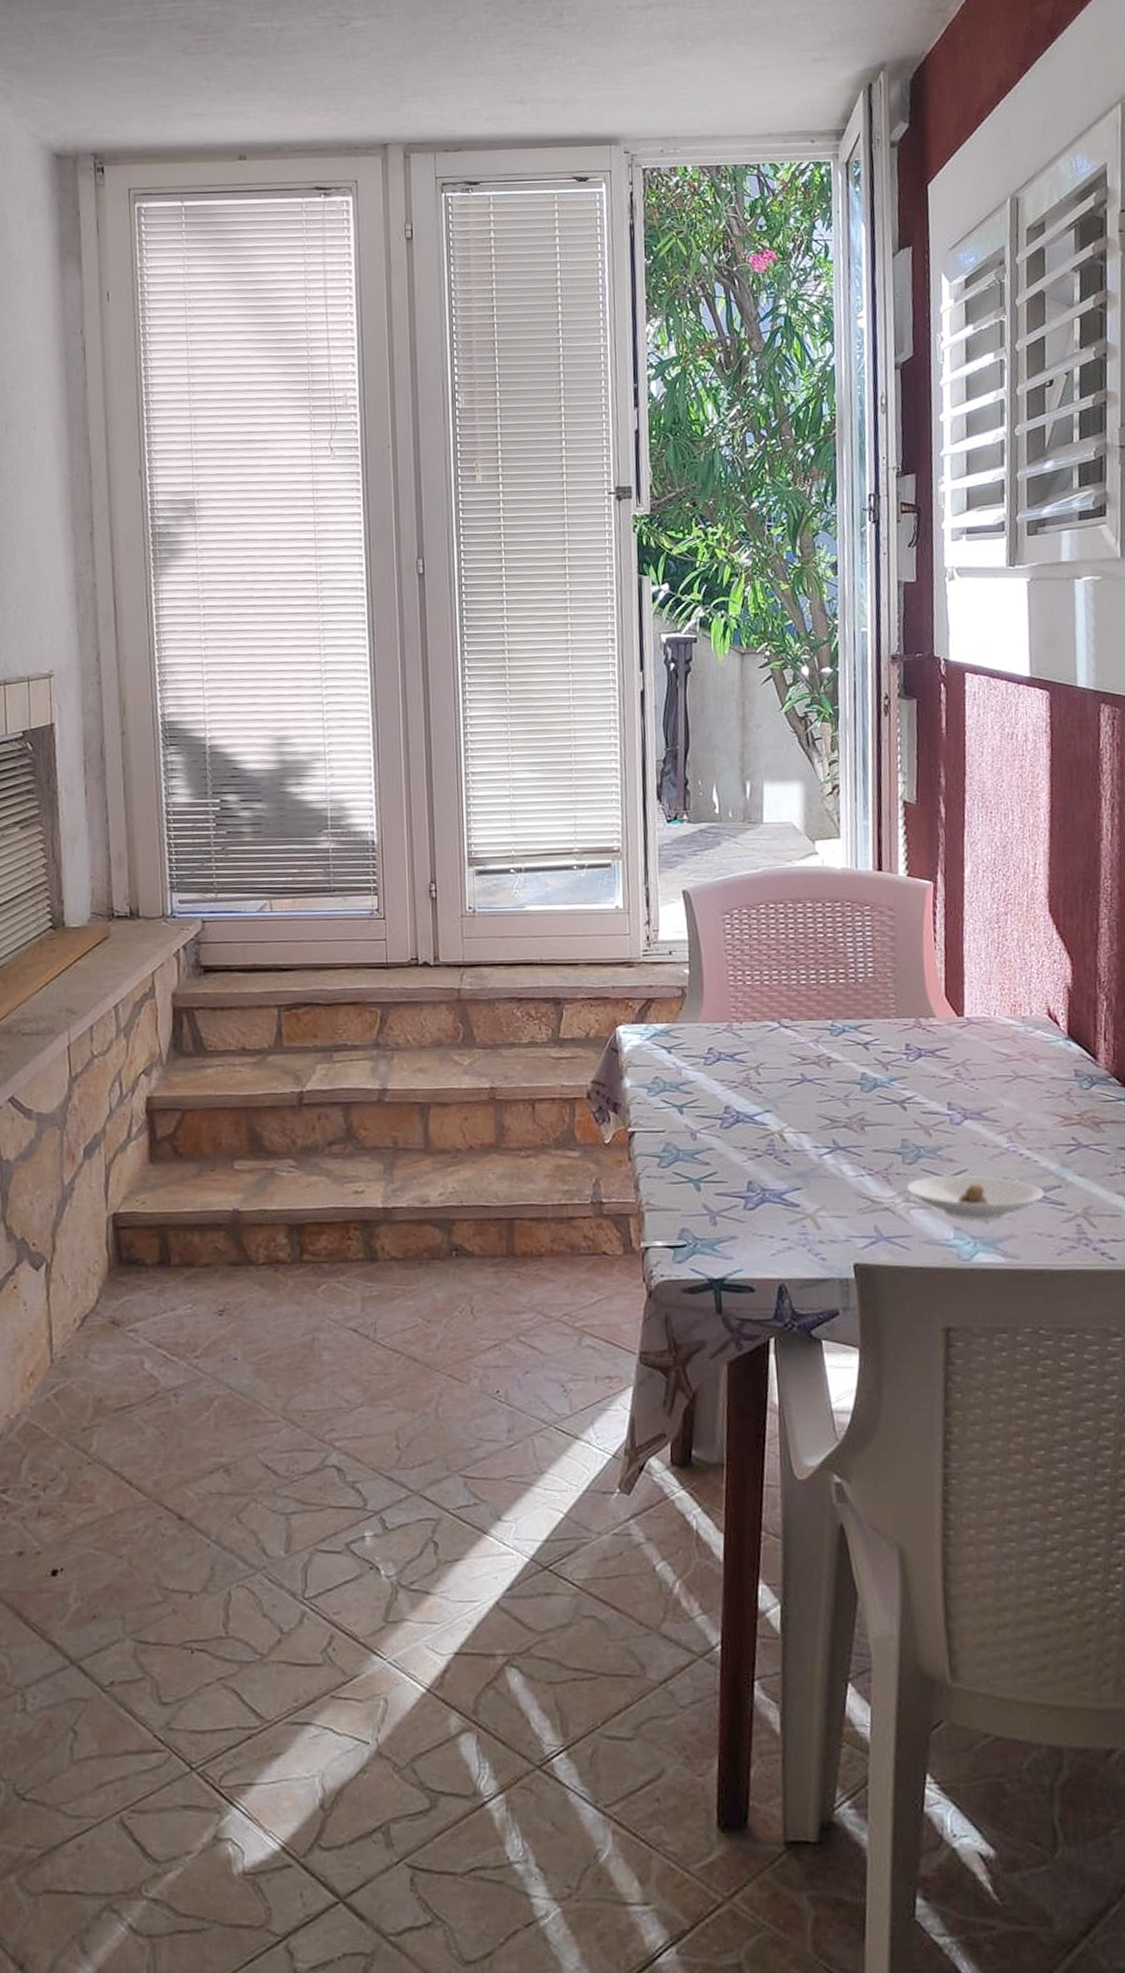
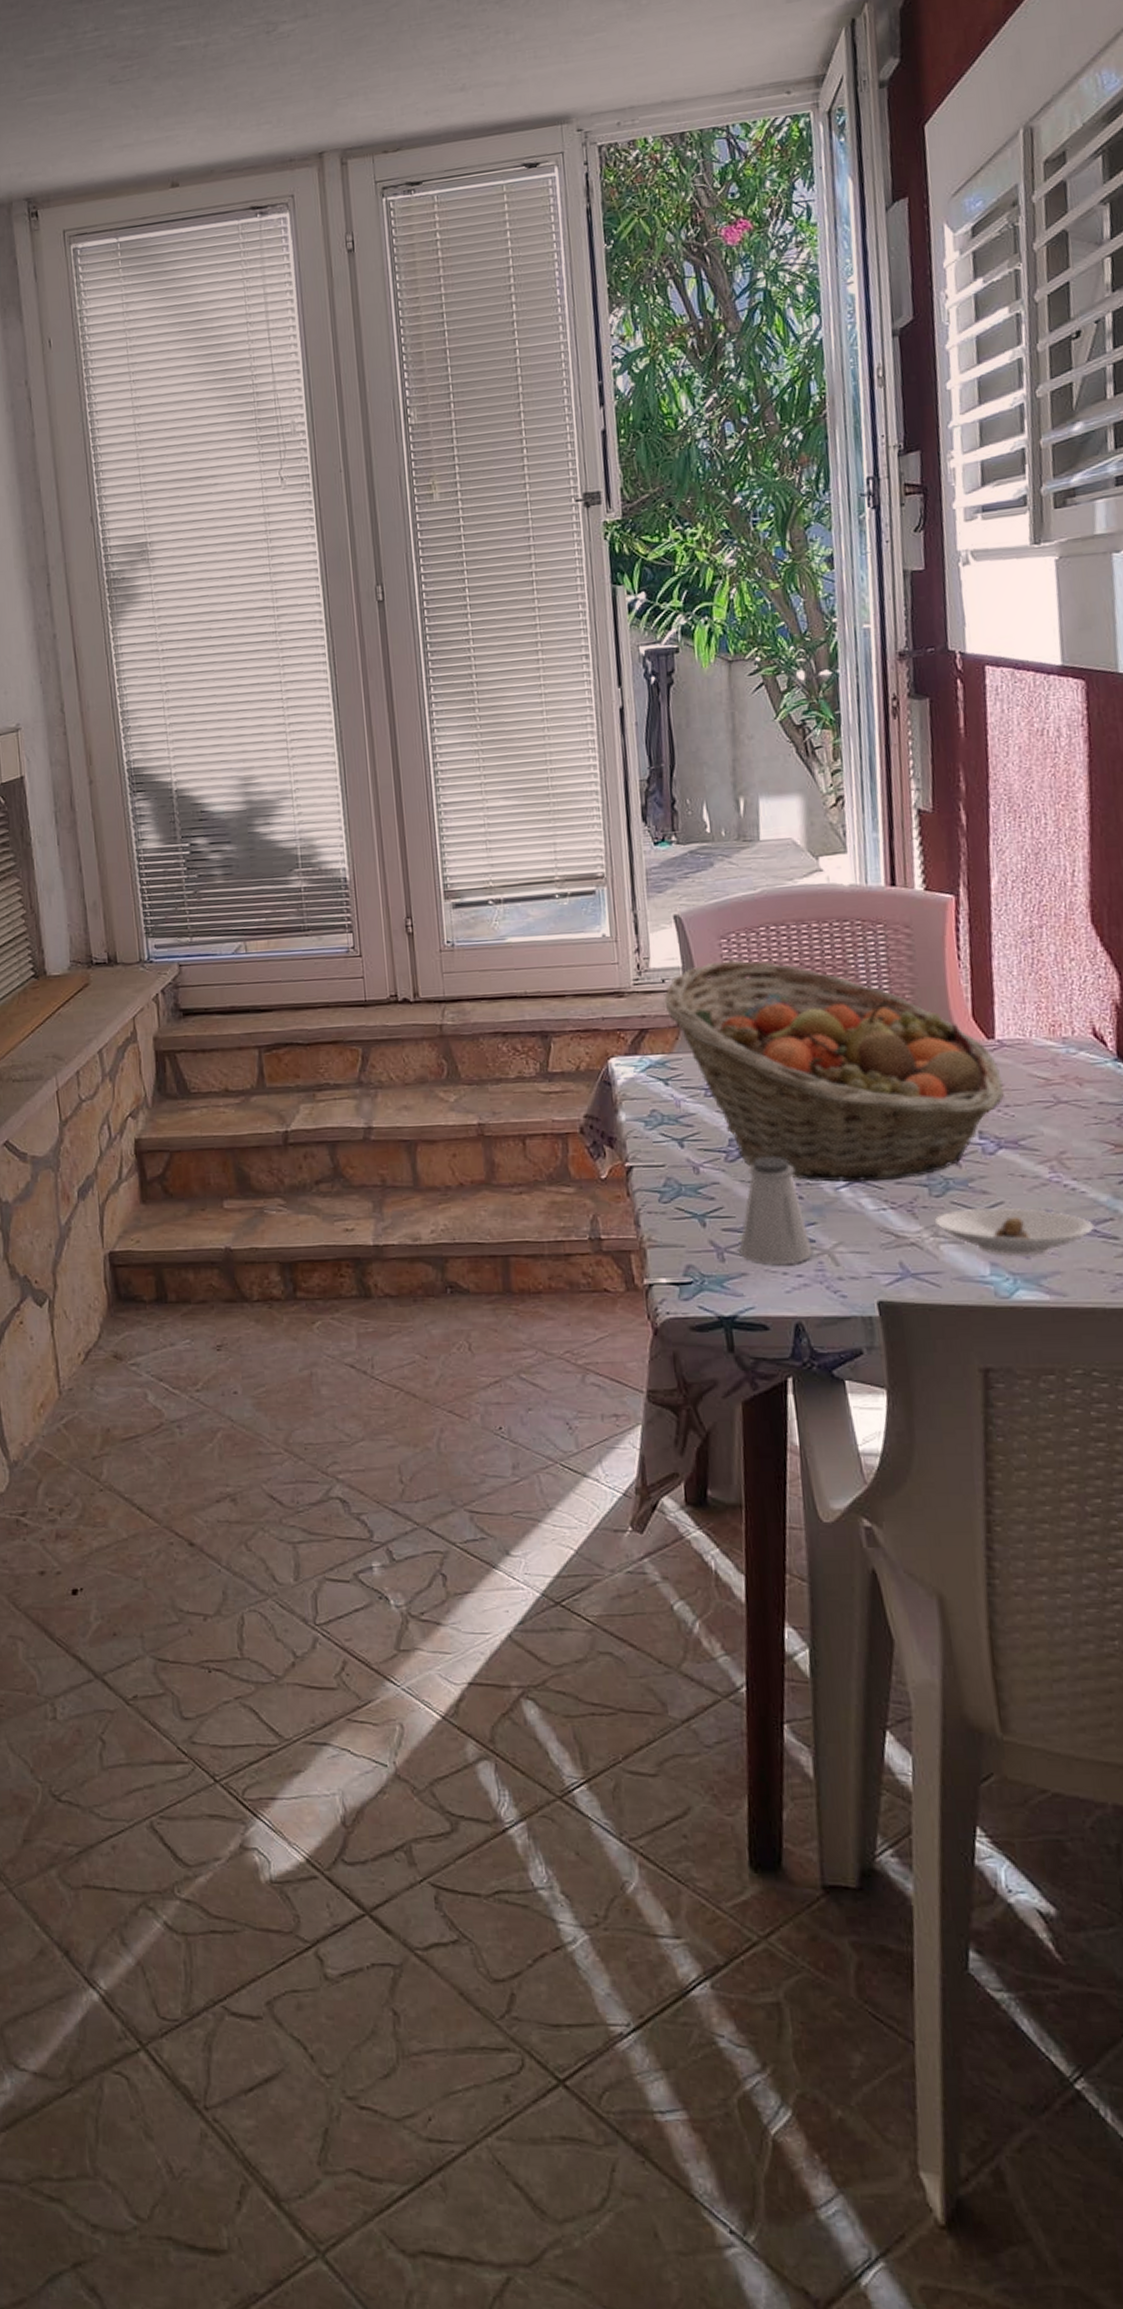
fruit basket: none [670,935,971,1150] -> present [664,960,1005,1183]
saltshaker: none [730,1123,797,1229] -> present [739,1156,812,1266]

